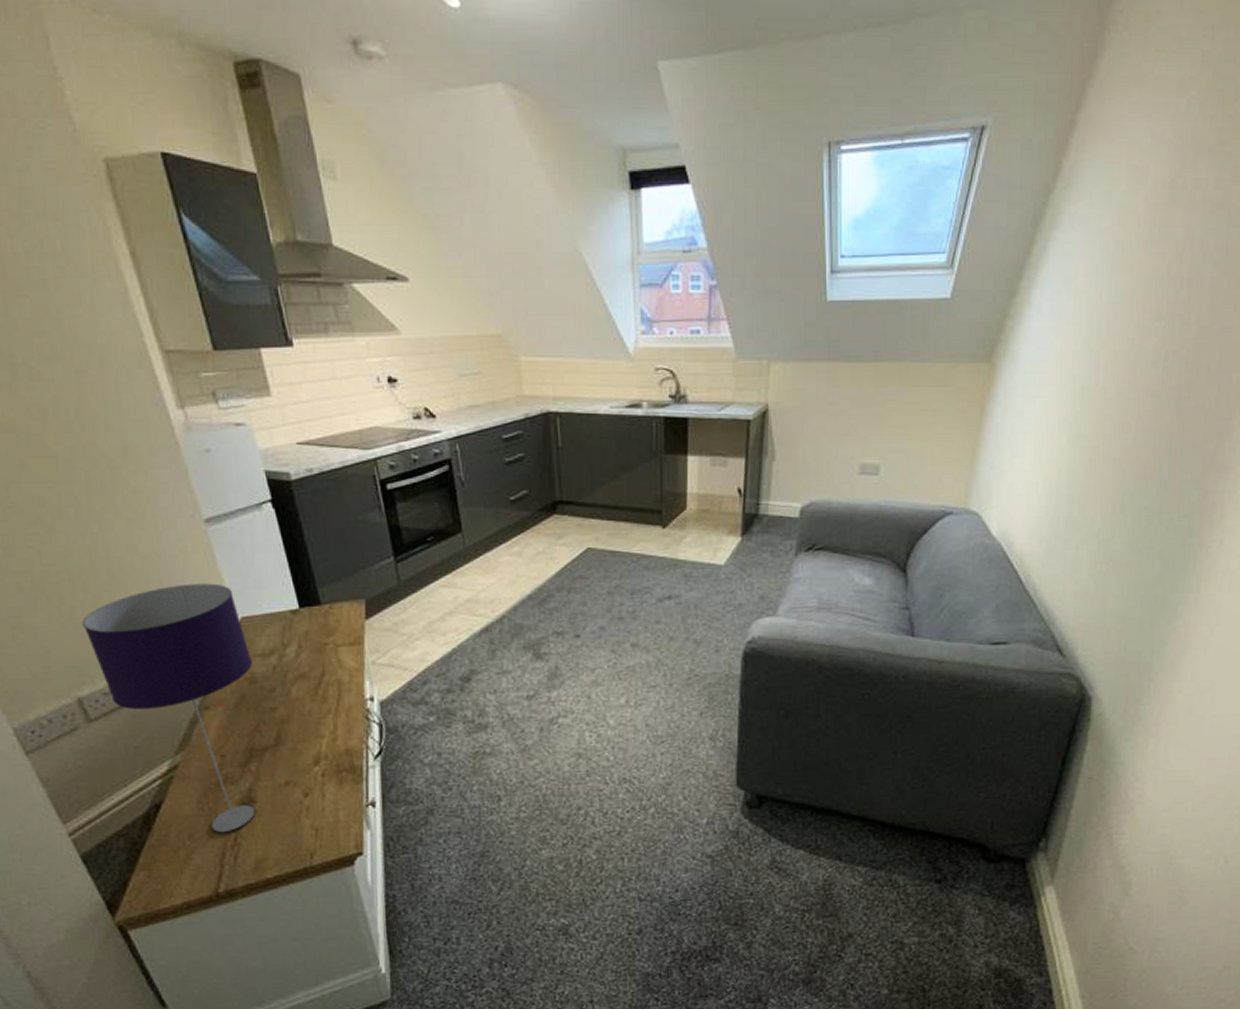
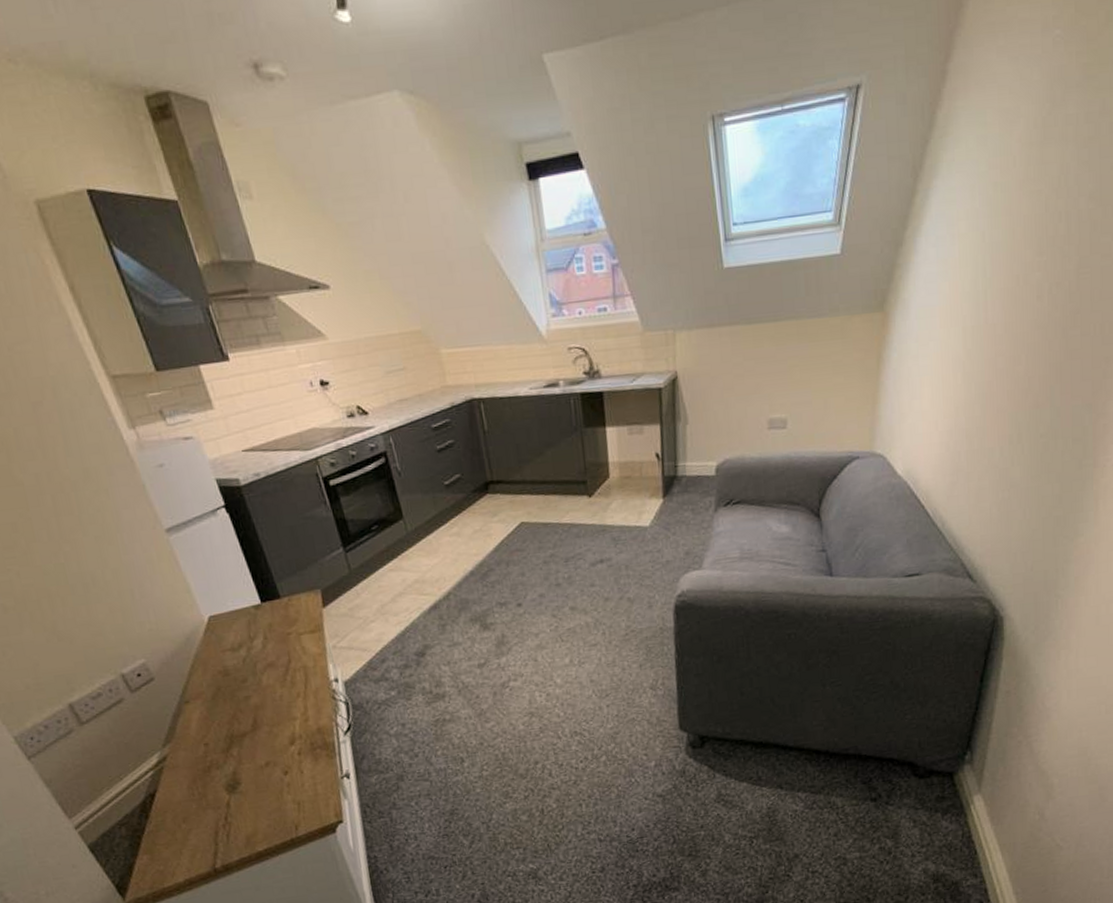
table lamp: present [82,583,256,833] -> none [64,587,242,814]

